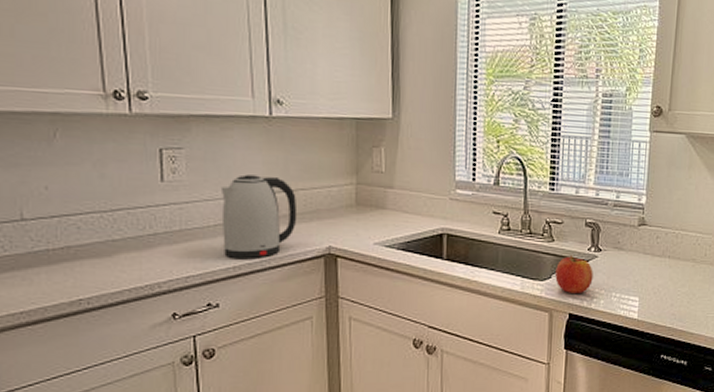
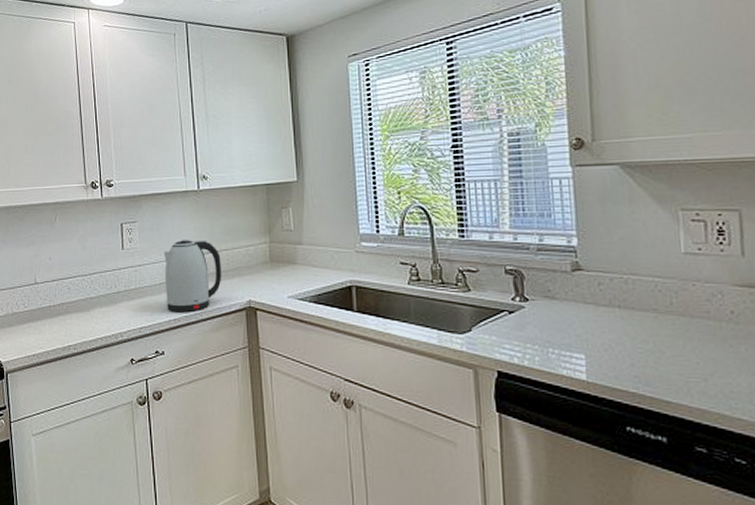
fruit: present [555,254,593,293] -> none [476,305,522,348]

